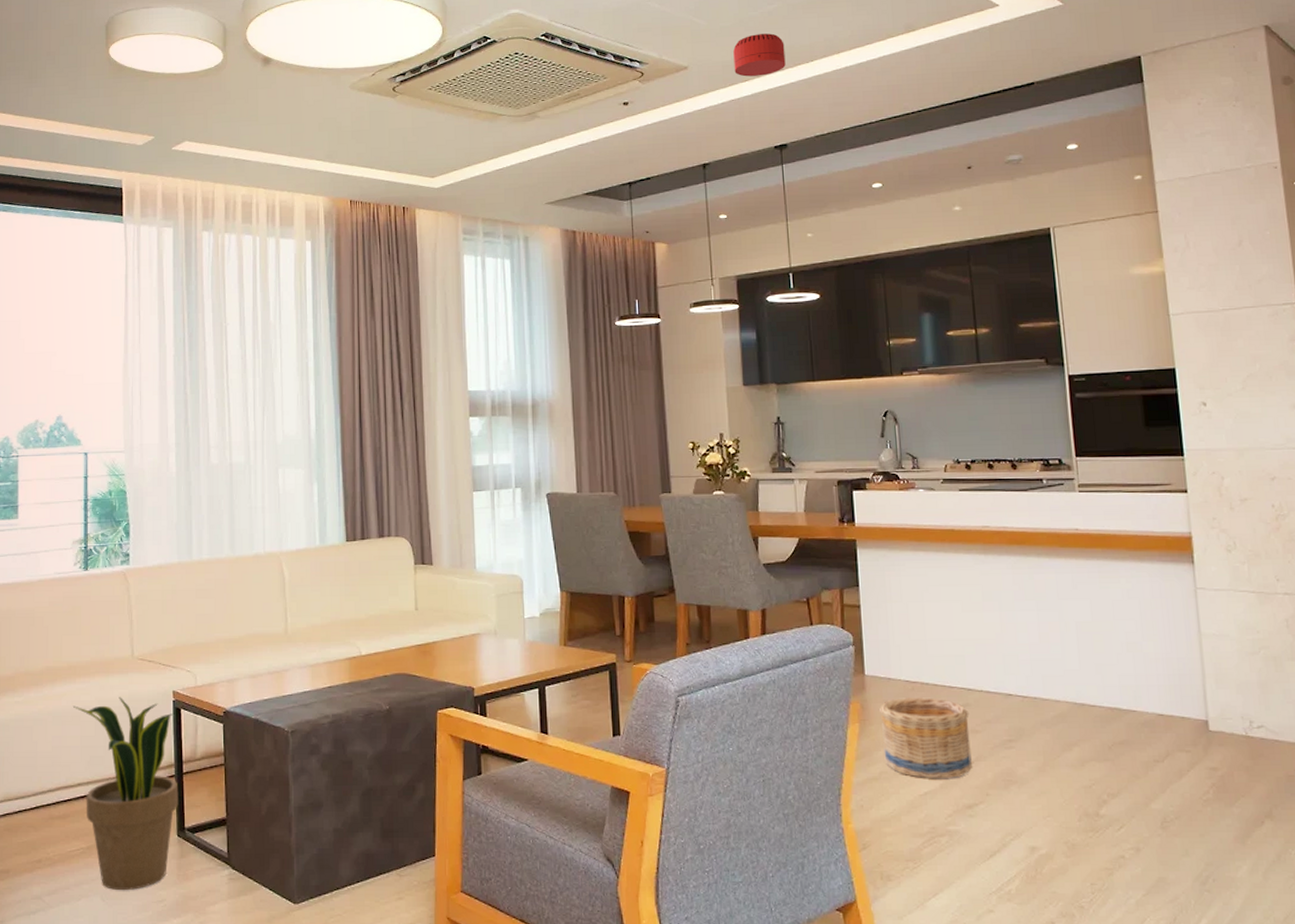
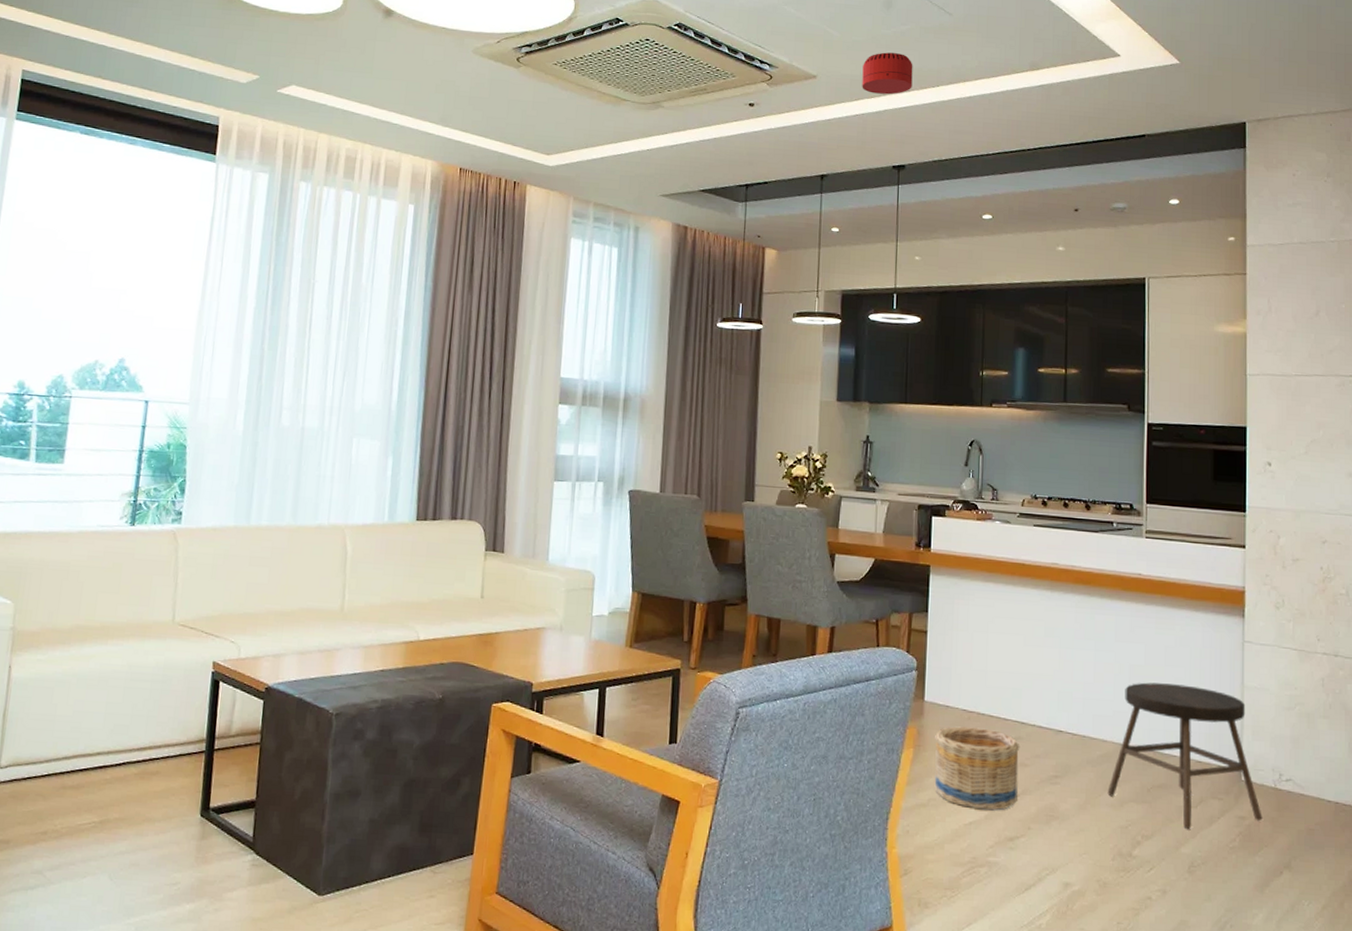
potted plant: present [73,696,179,891] -> none [102,663,210,871]
stool: none [1066,638,1236,784] -> present [1107,682,1262,829]

